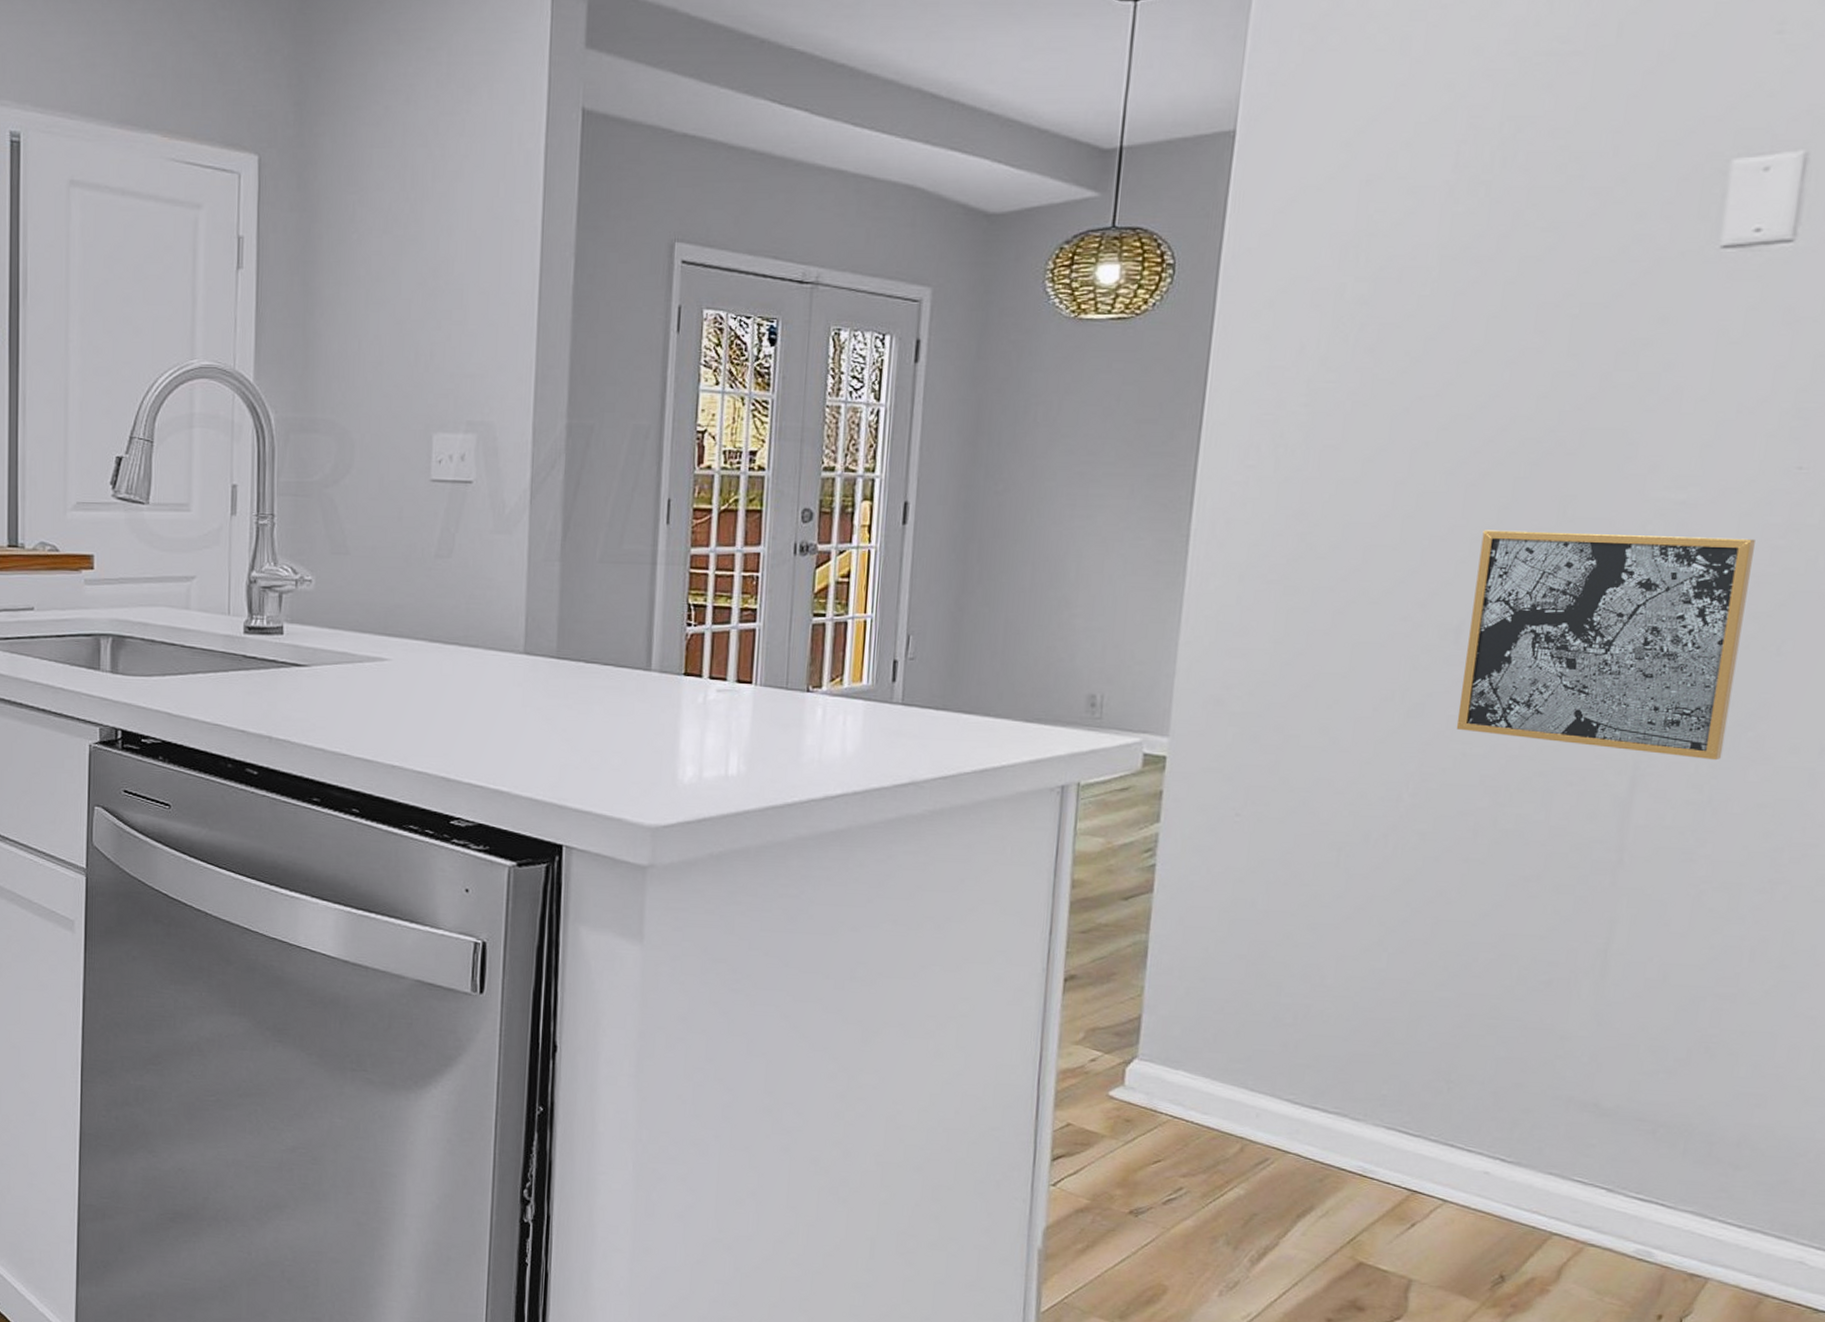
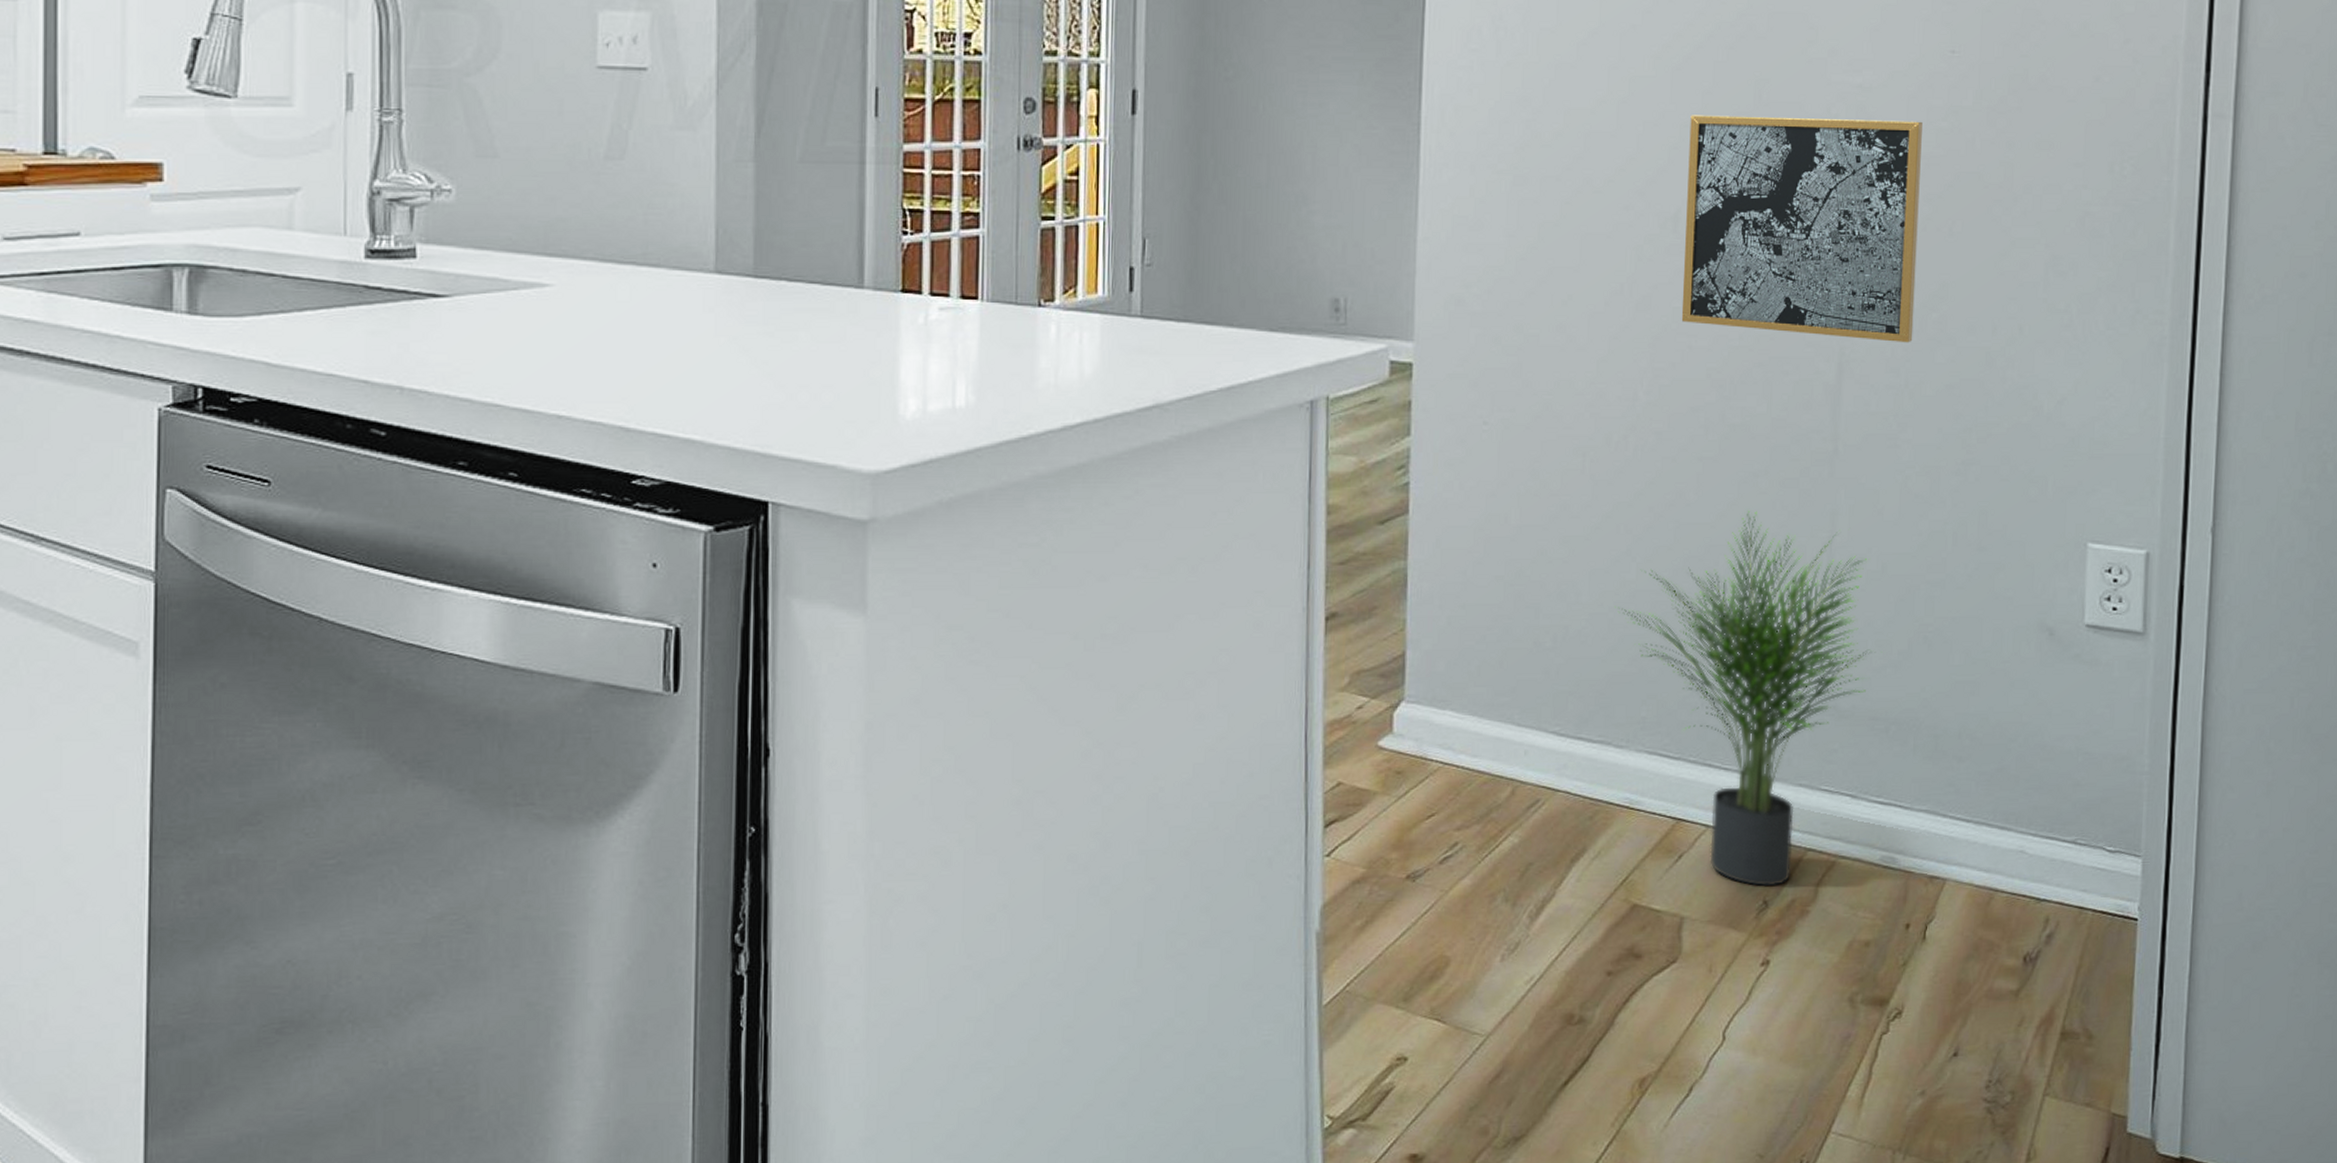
potted plant: none [1362,913,1651,1264] -> present [1615,511,1873,887]

